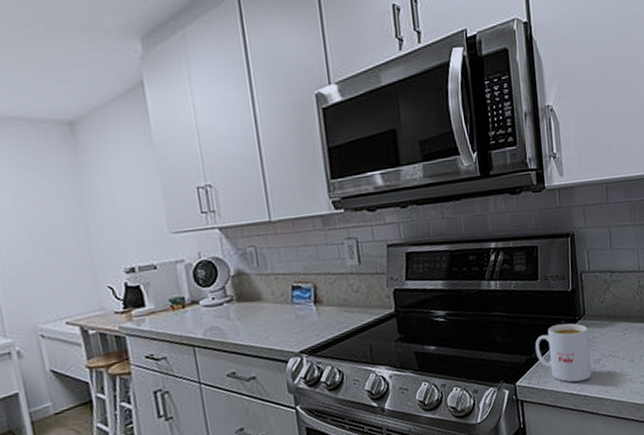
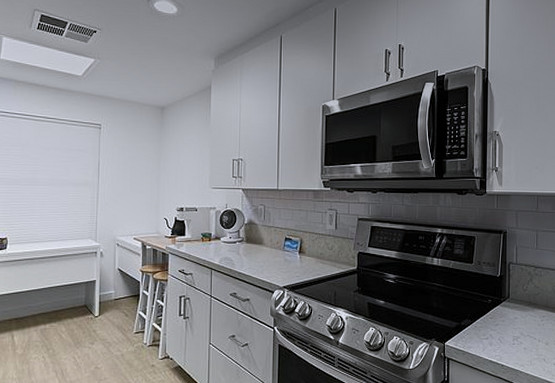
mug: present [535,323,592,383] -> none [465,302,511,353]

